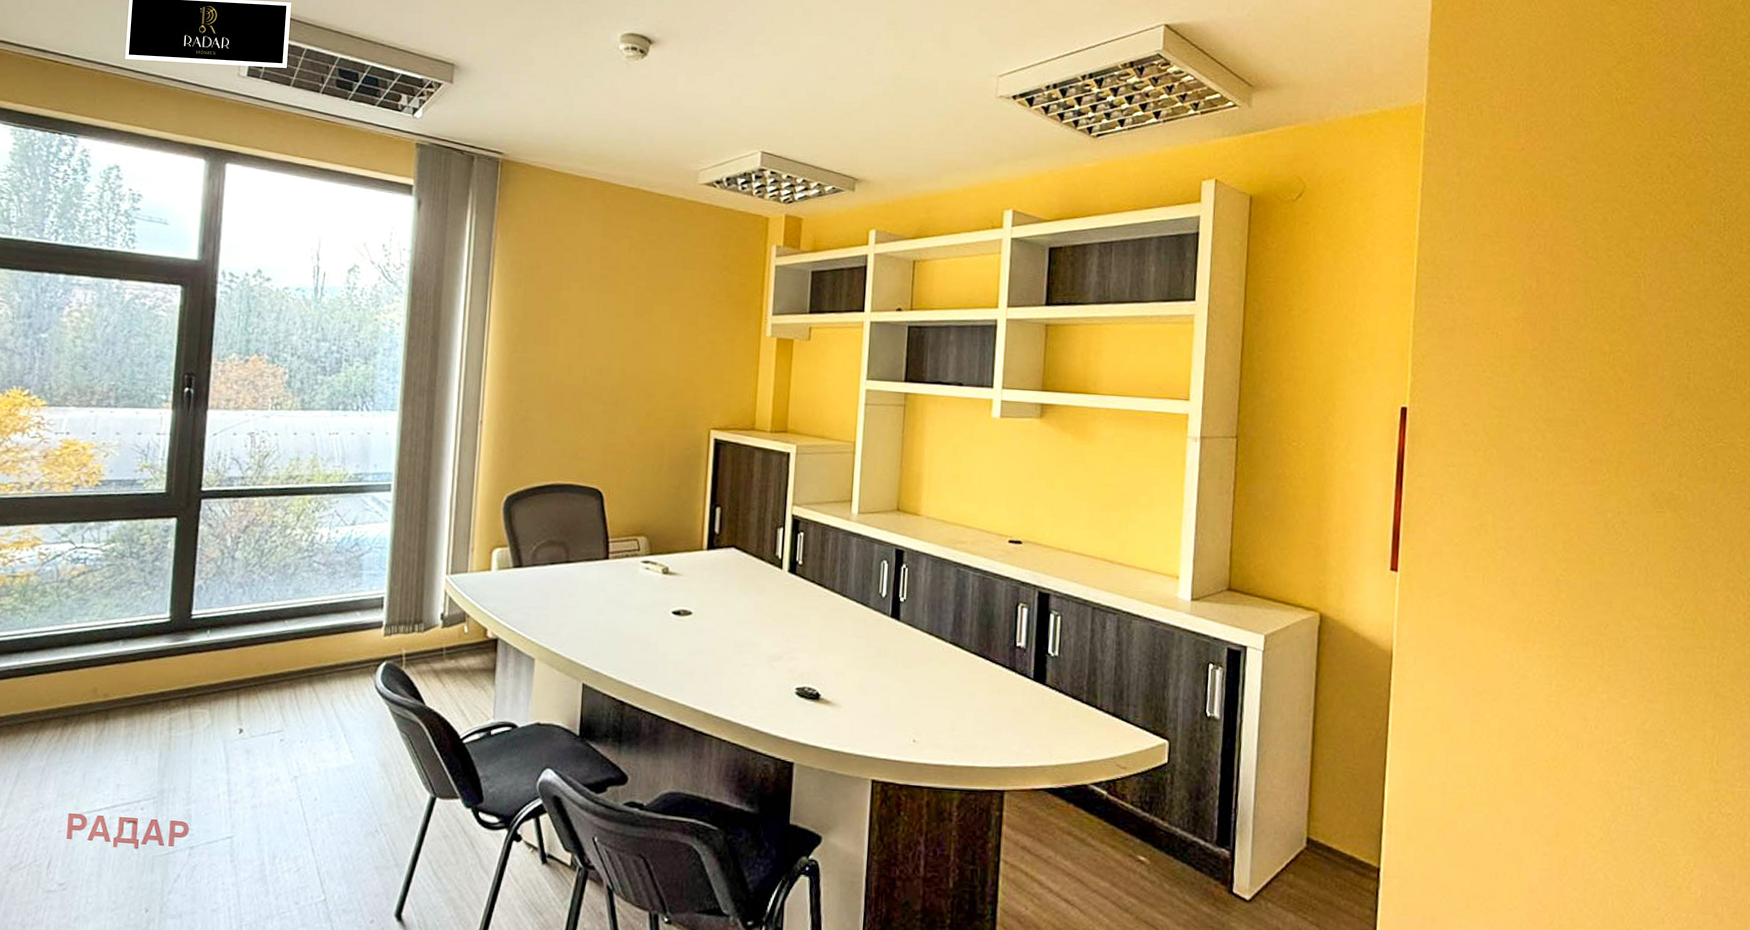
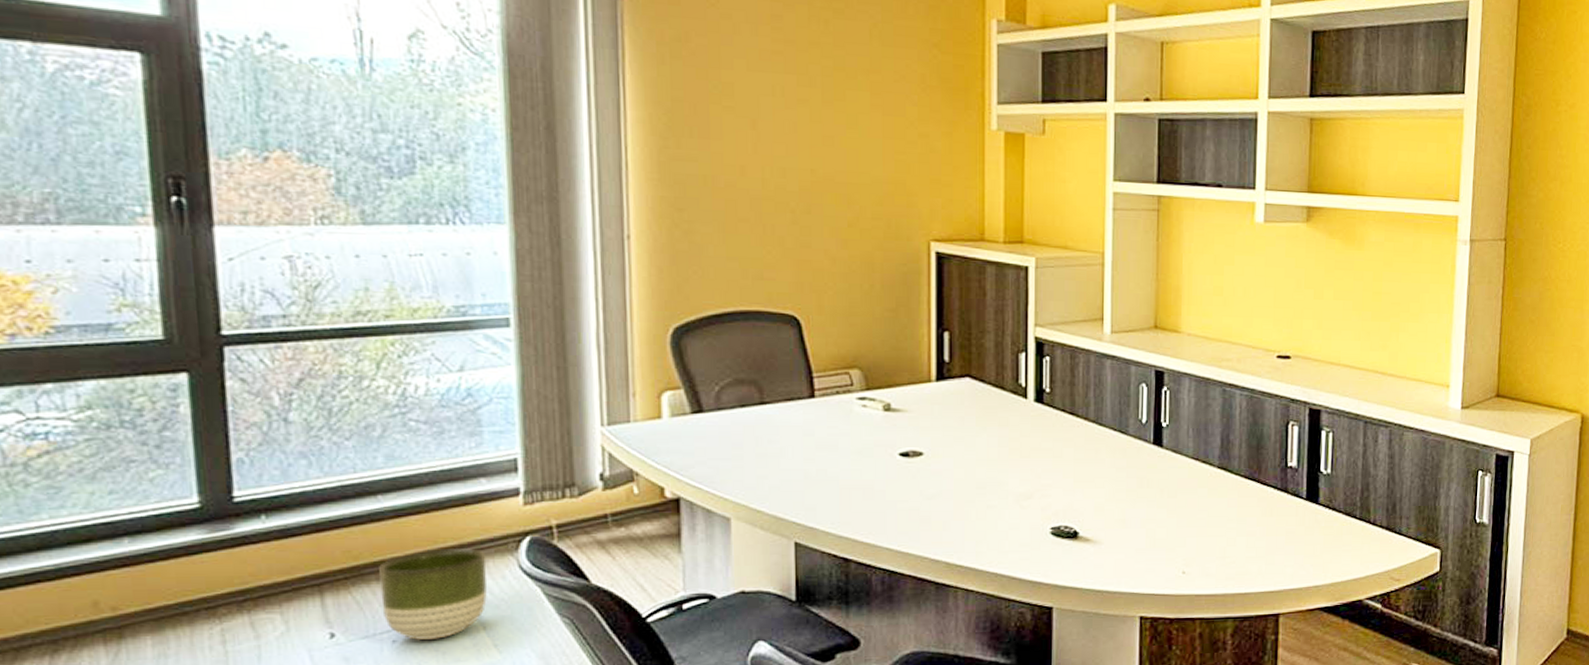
planter: none [277,667,353,742] -> present [379,549,487,640]

